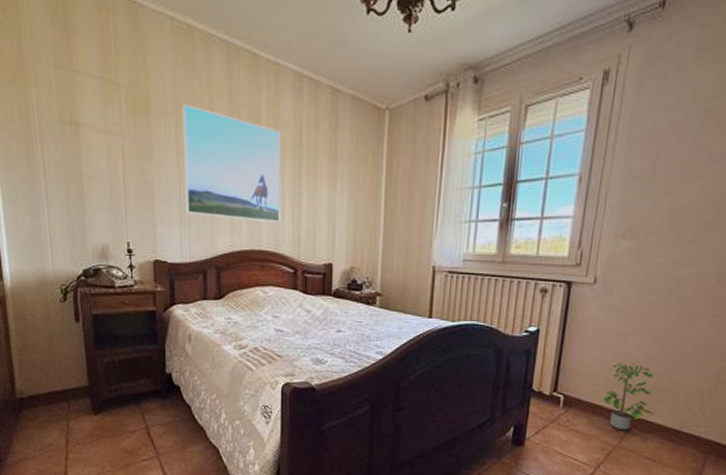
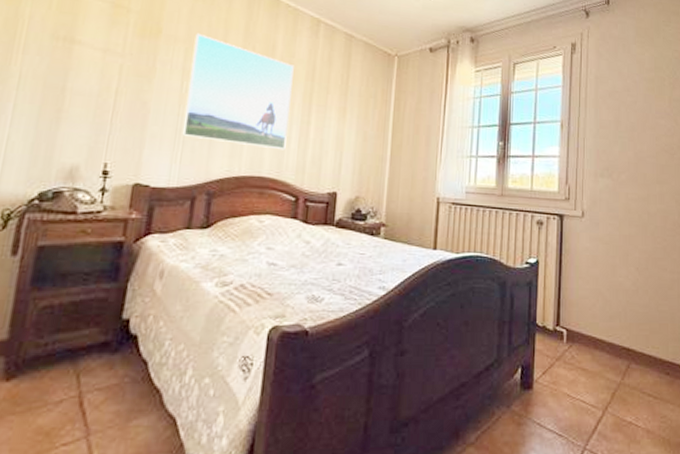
potted plant: present [603,362,656,431] -> none [603,293,650,366]

